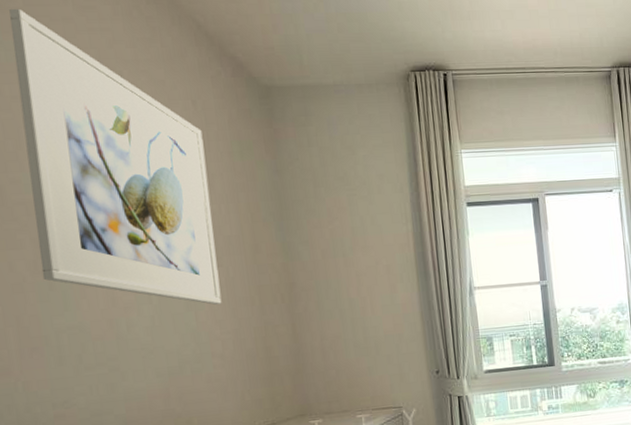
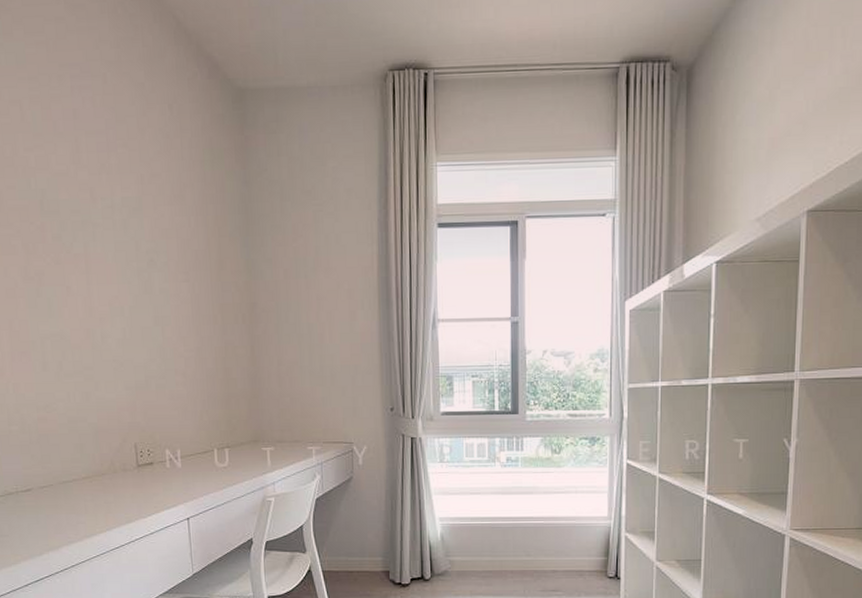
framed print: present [9,8,222,305] -> none [10,8,187,321]

